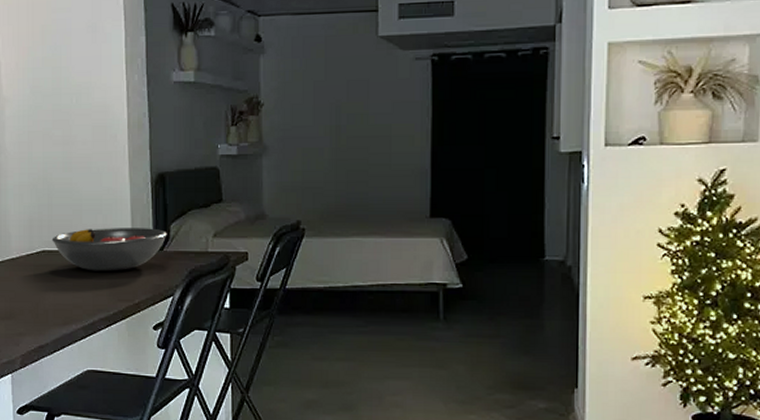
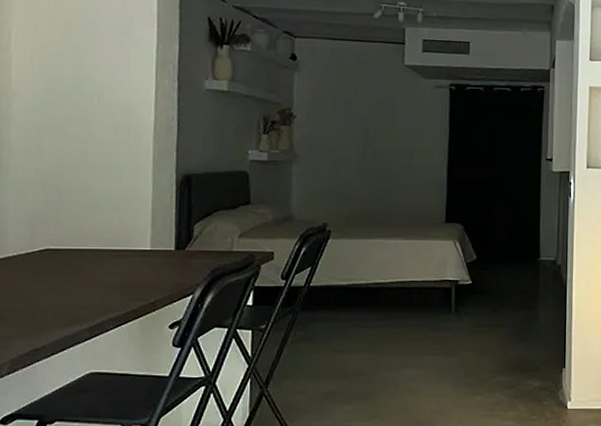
fruit bowl: present [51,228,167,272] -> none [58,226,190,271]

